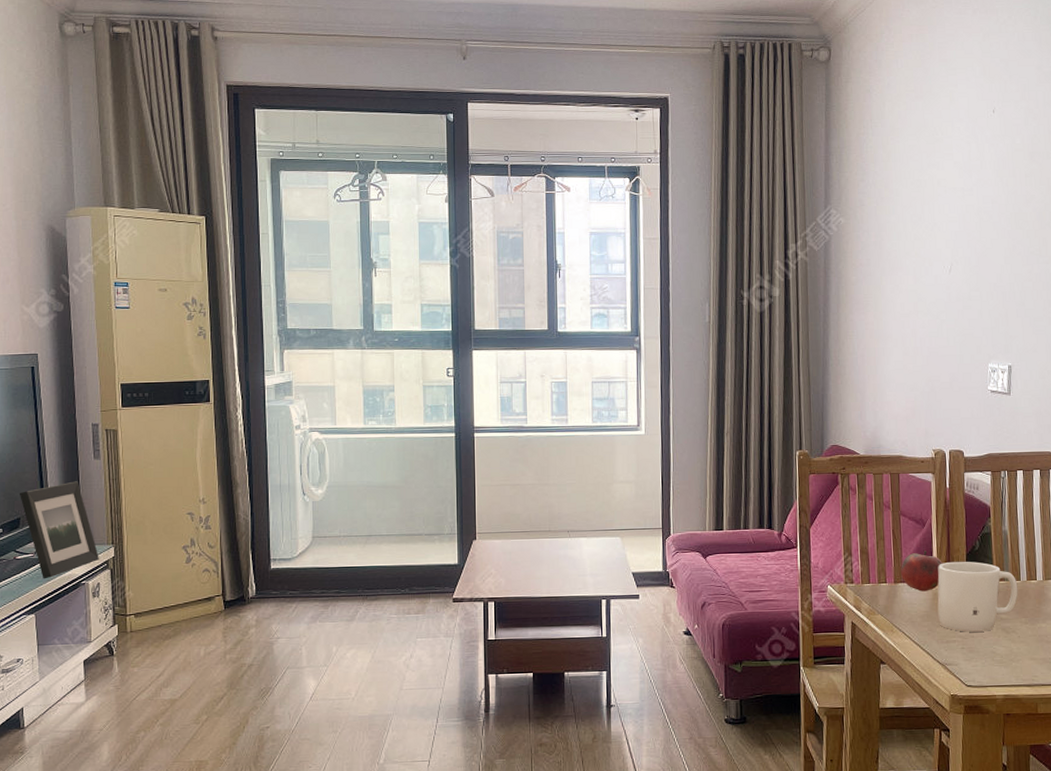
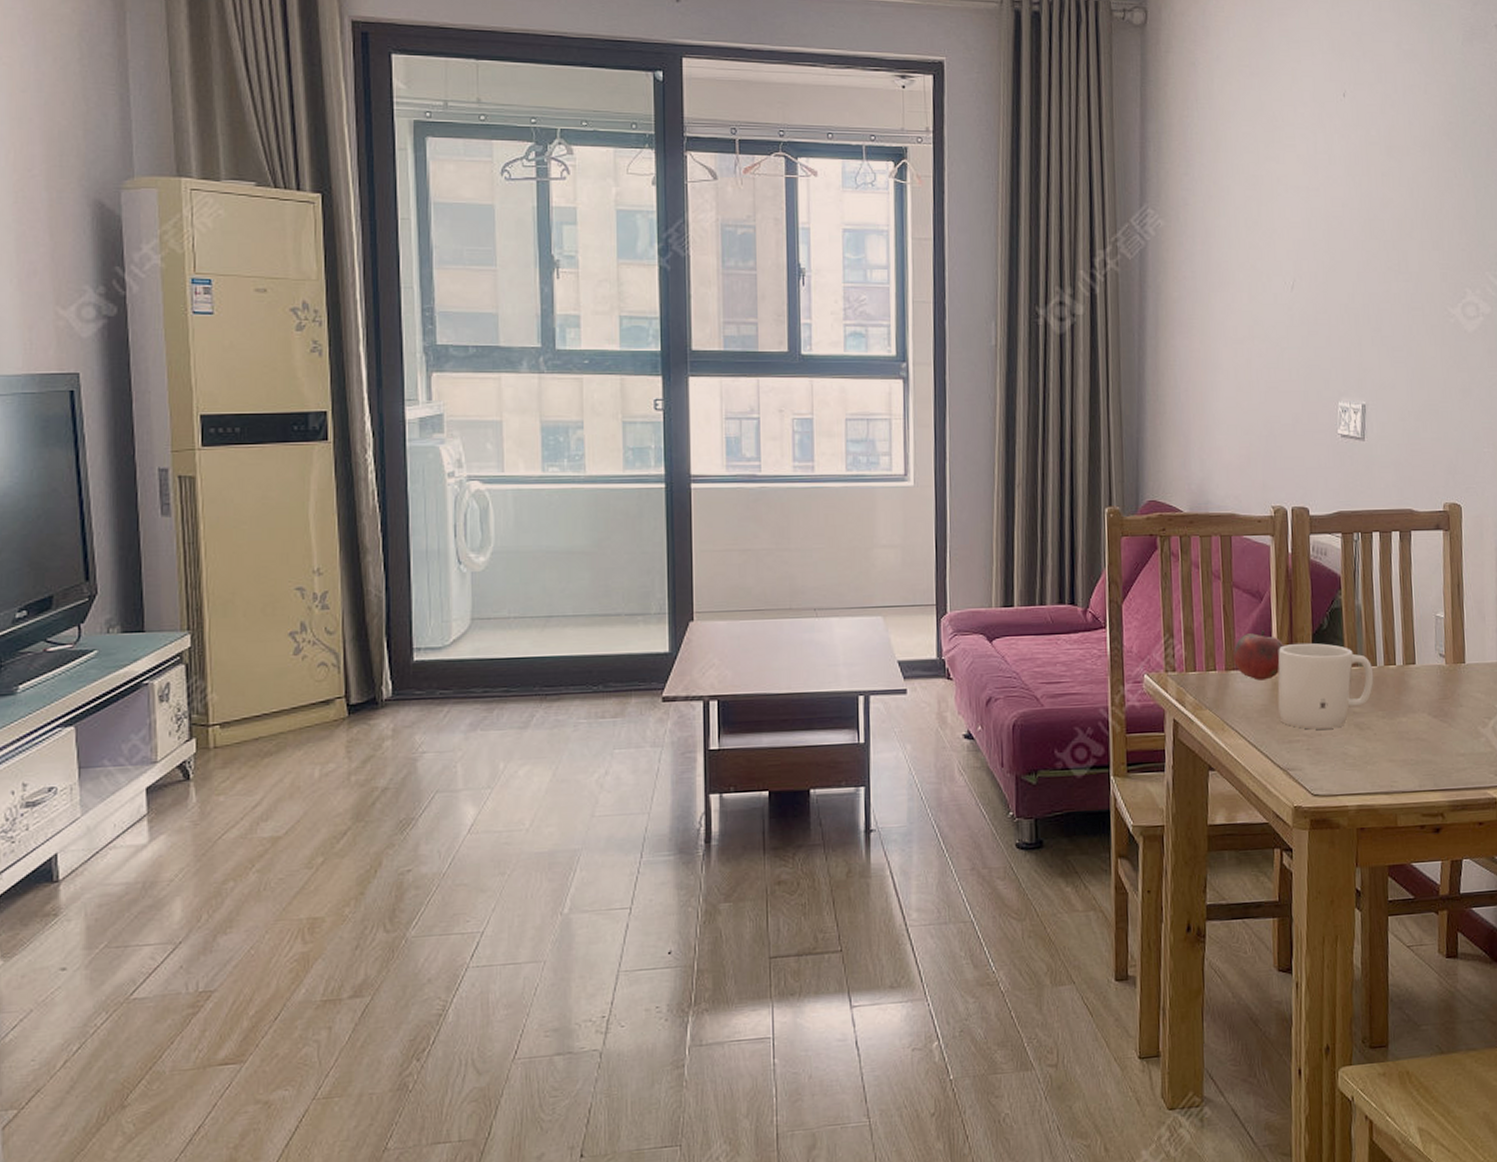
picture frame: present [20,481,99,579] -> none [52,545,169,679]

